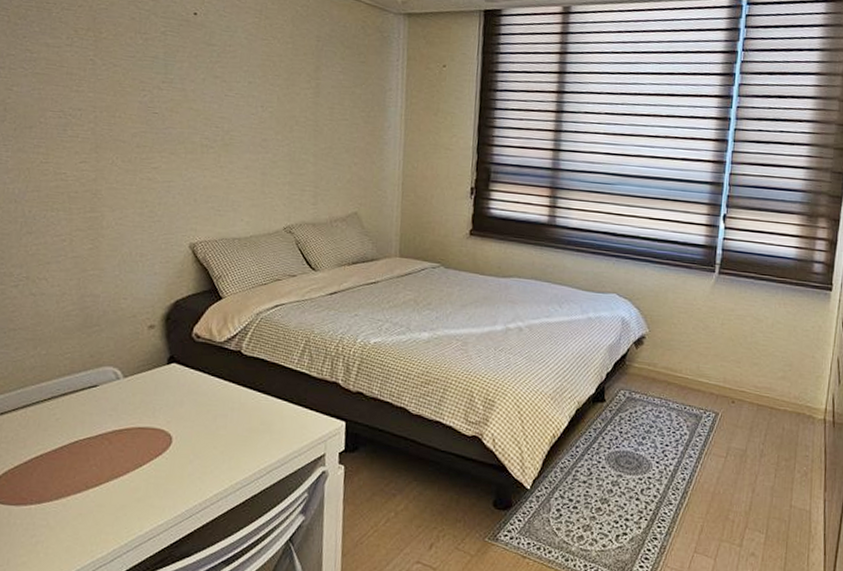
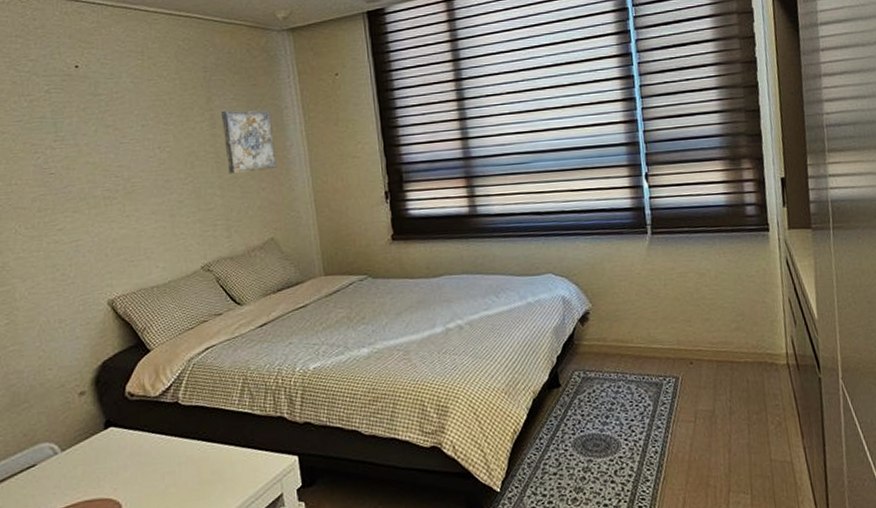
wall art: none [325,81,374,147] -> present [220,110,277,174]

